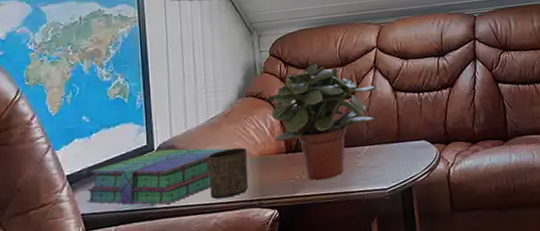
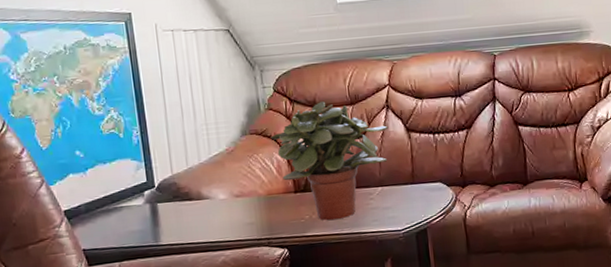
stack of books: present [86,148,230,205] -> none [85,186,236,242]
cup: present [207,147,249,199] -> none [211,186,257,237]

